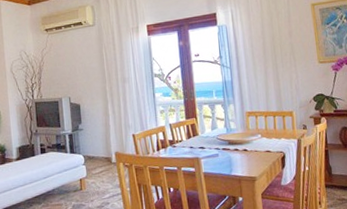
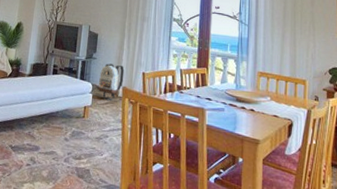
backpack: none [89,131,115,166] -> present [97,63,125,98]

